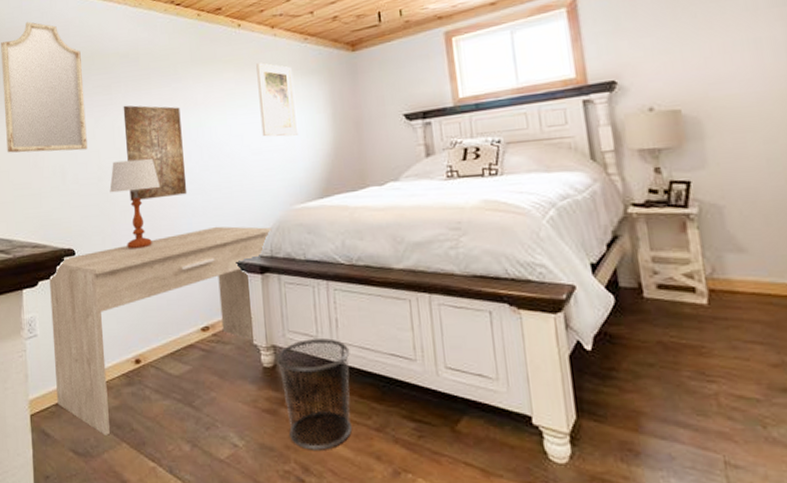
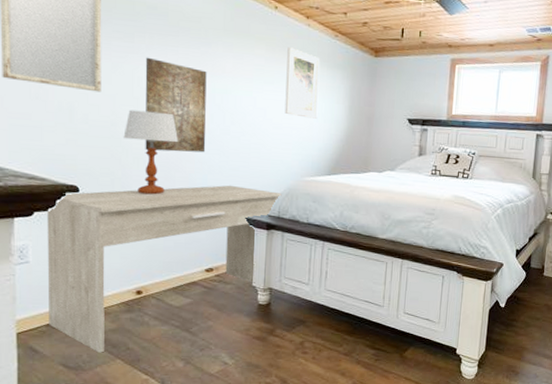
waste bin: present [277,338,353,450] -> none [272,285,334,368]

